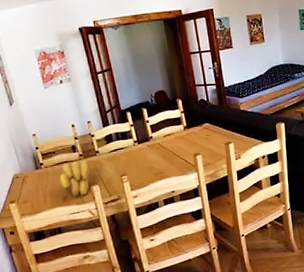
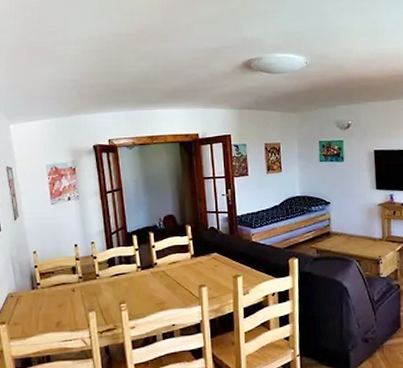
banana bunch: present [59,160,90,197] -> none [55,283,88,322]

